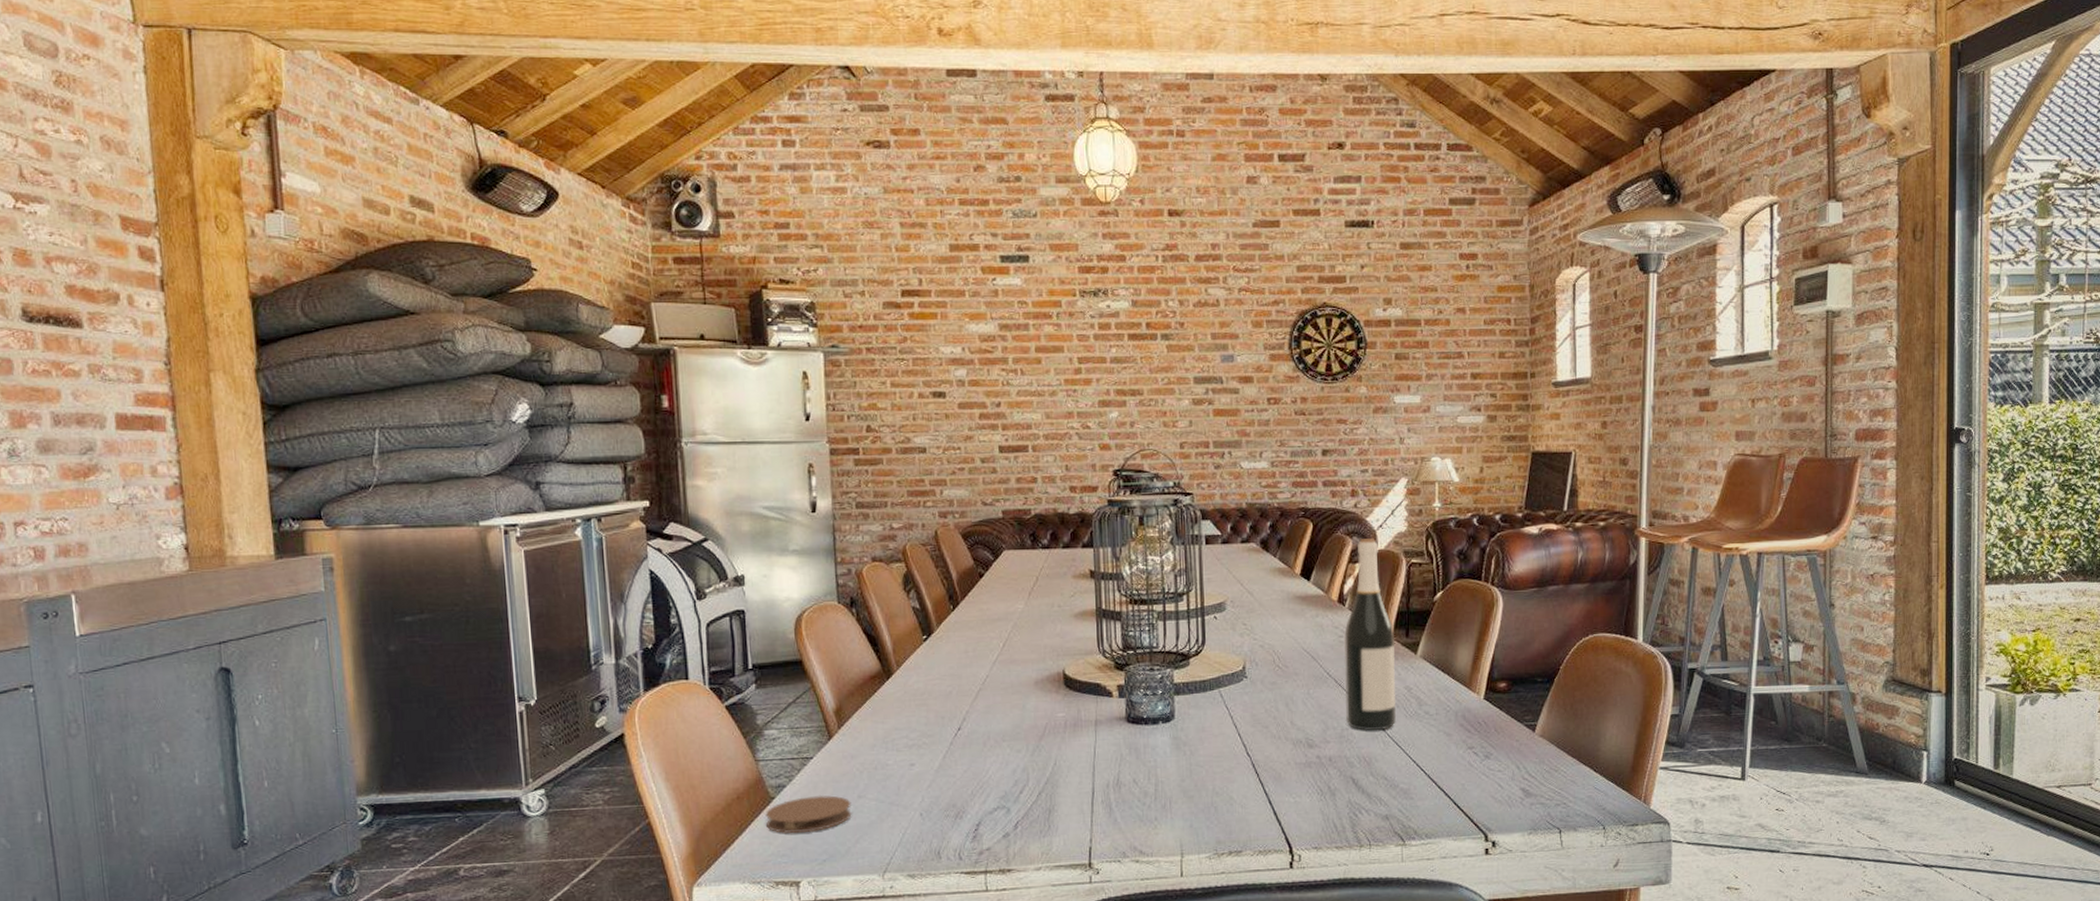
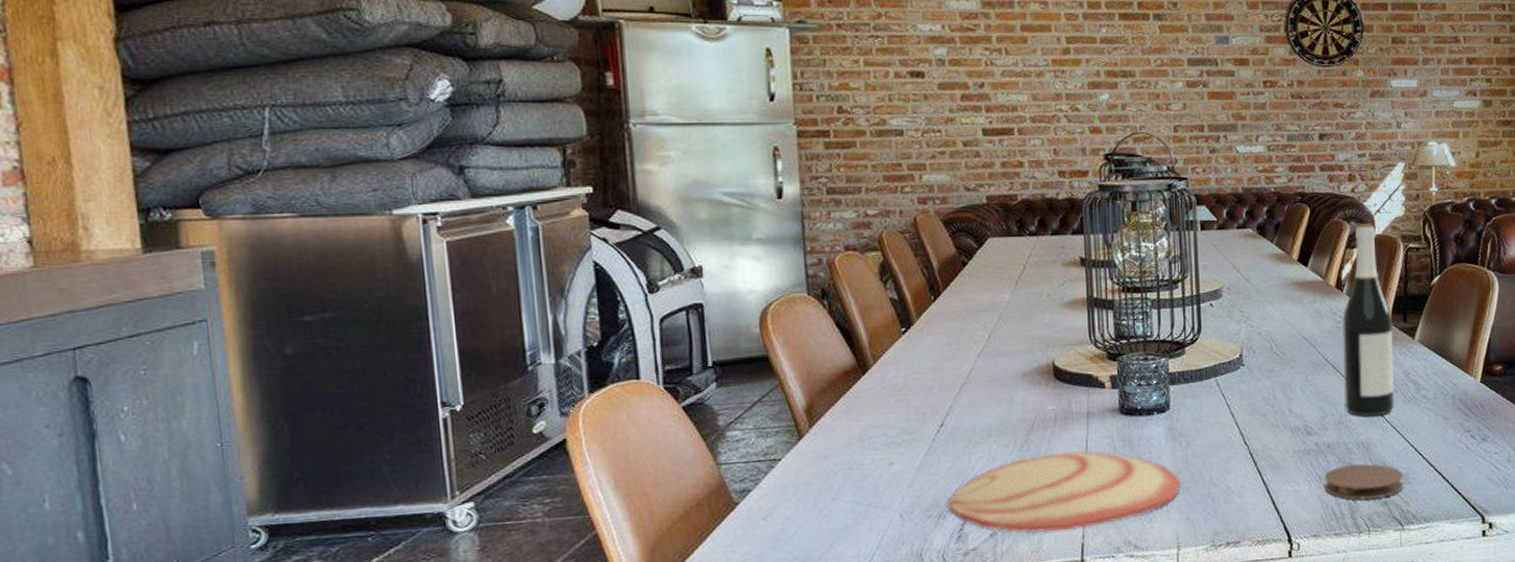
coaster: present [765,795,852,834] -> none [728,498,825,542]
plate: none [963,758,1184,835] -> present [947,451,1181,532]
coaster: none [1325,777,1405,814] -> present [1324,463,1403,500]

